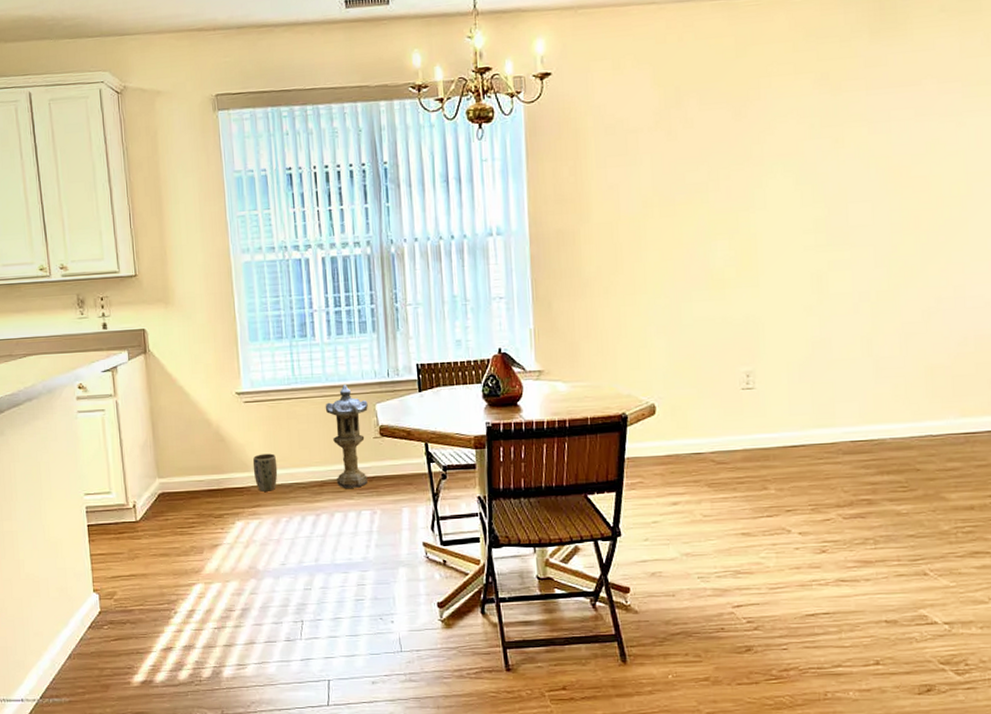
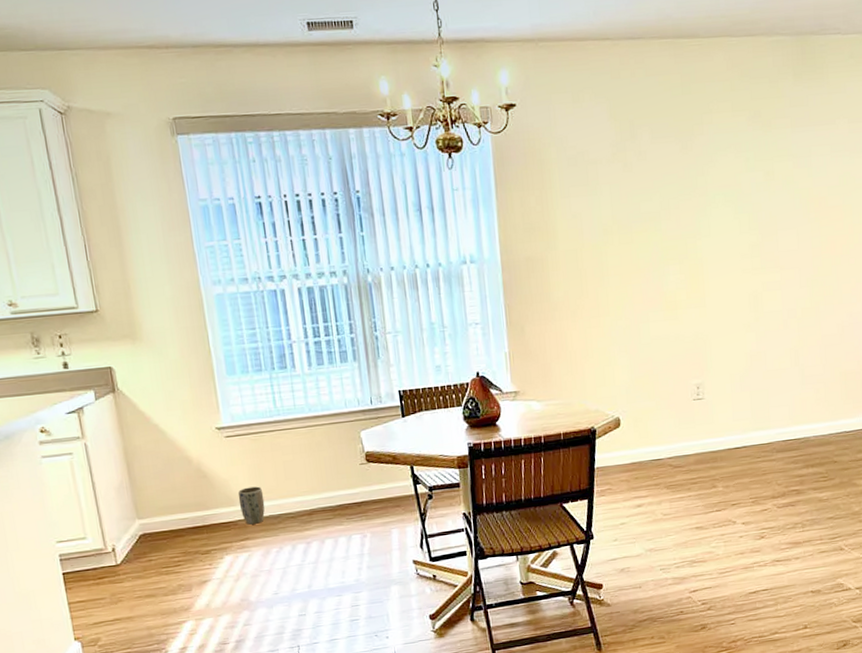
lantern: present [325,385,368,488] -> none [309,414,356,515]

